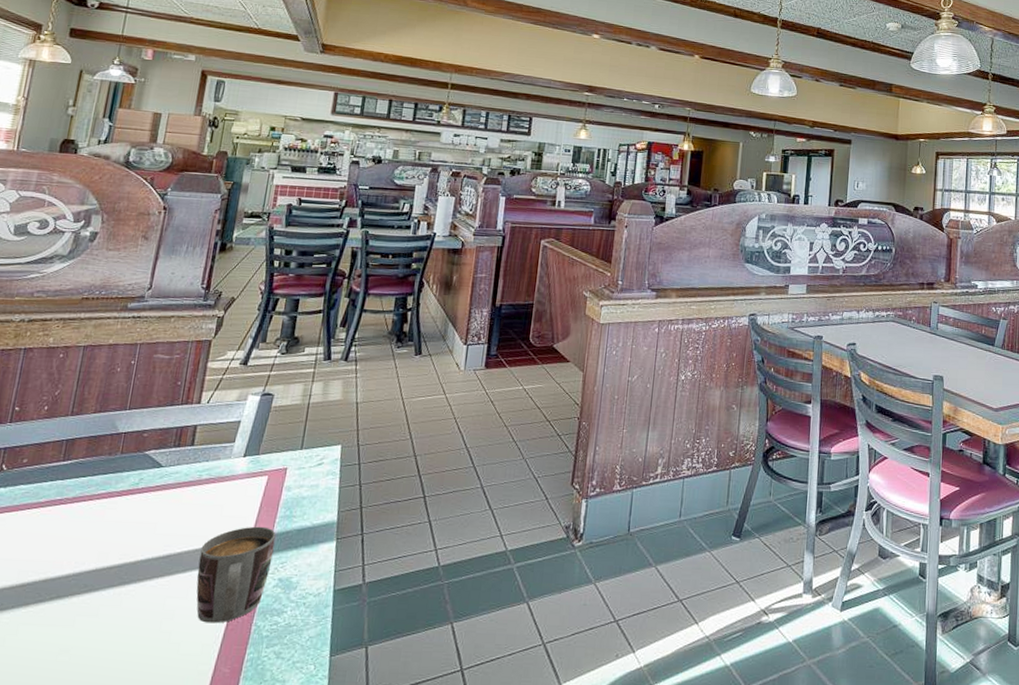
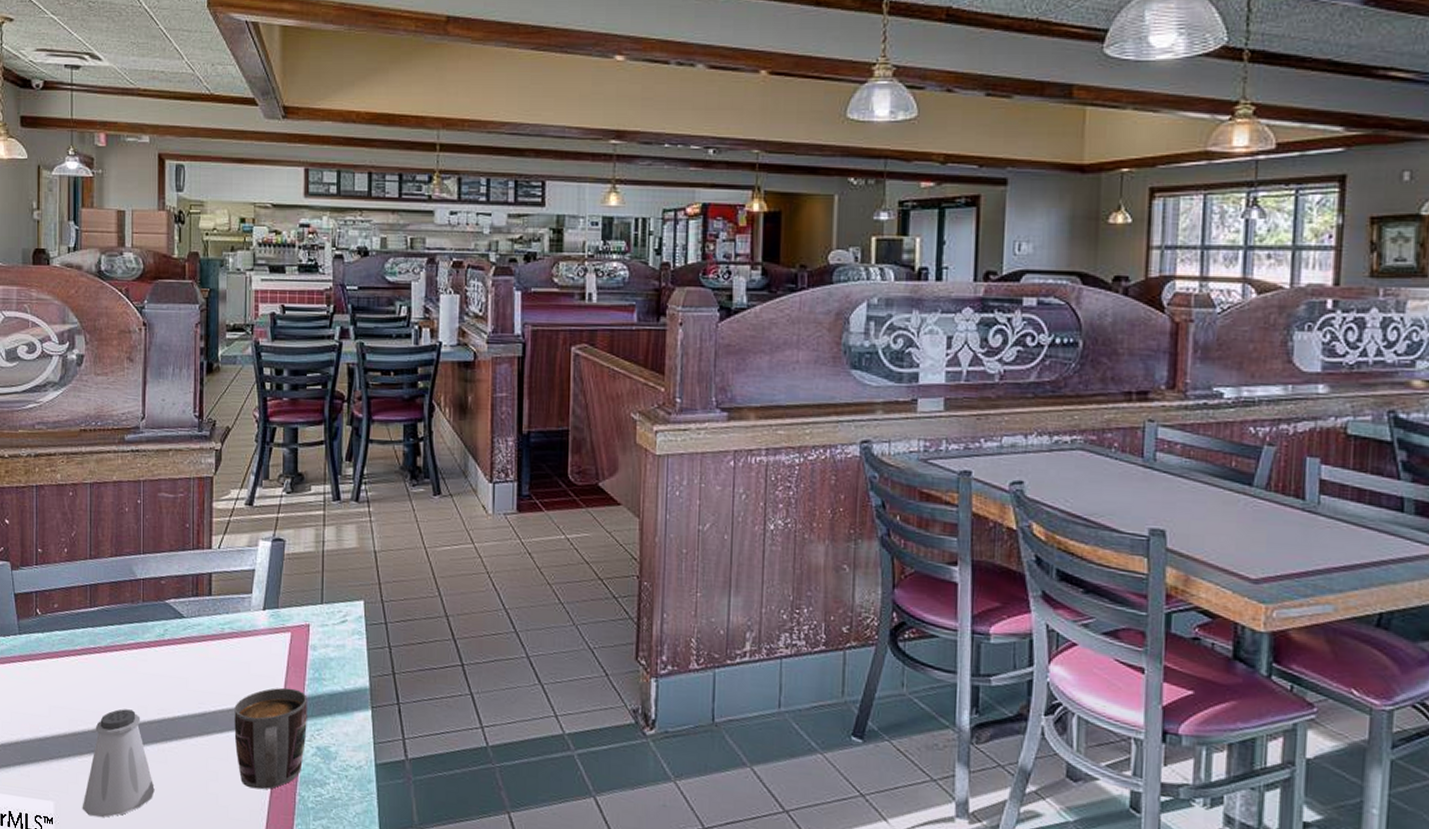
saltshaker: none [17,557,104,666] -> present [82,709,155,818]

